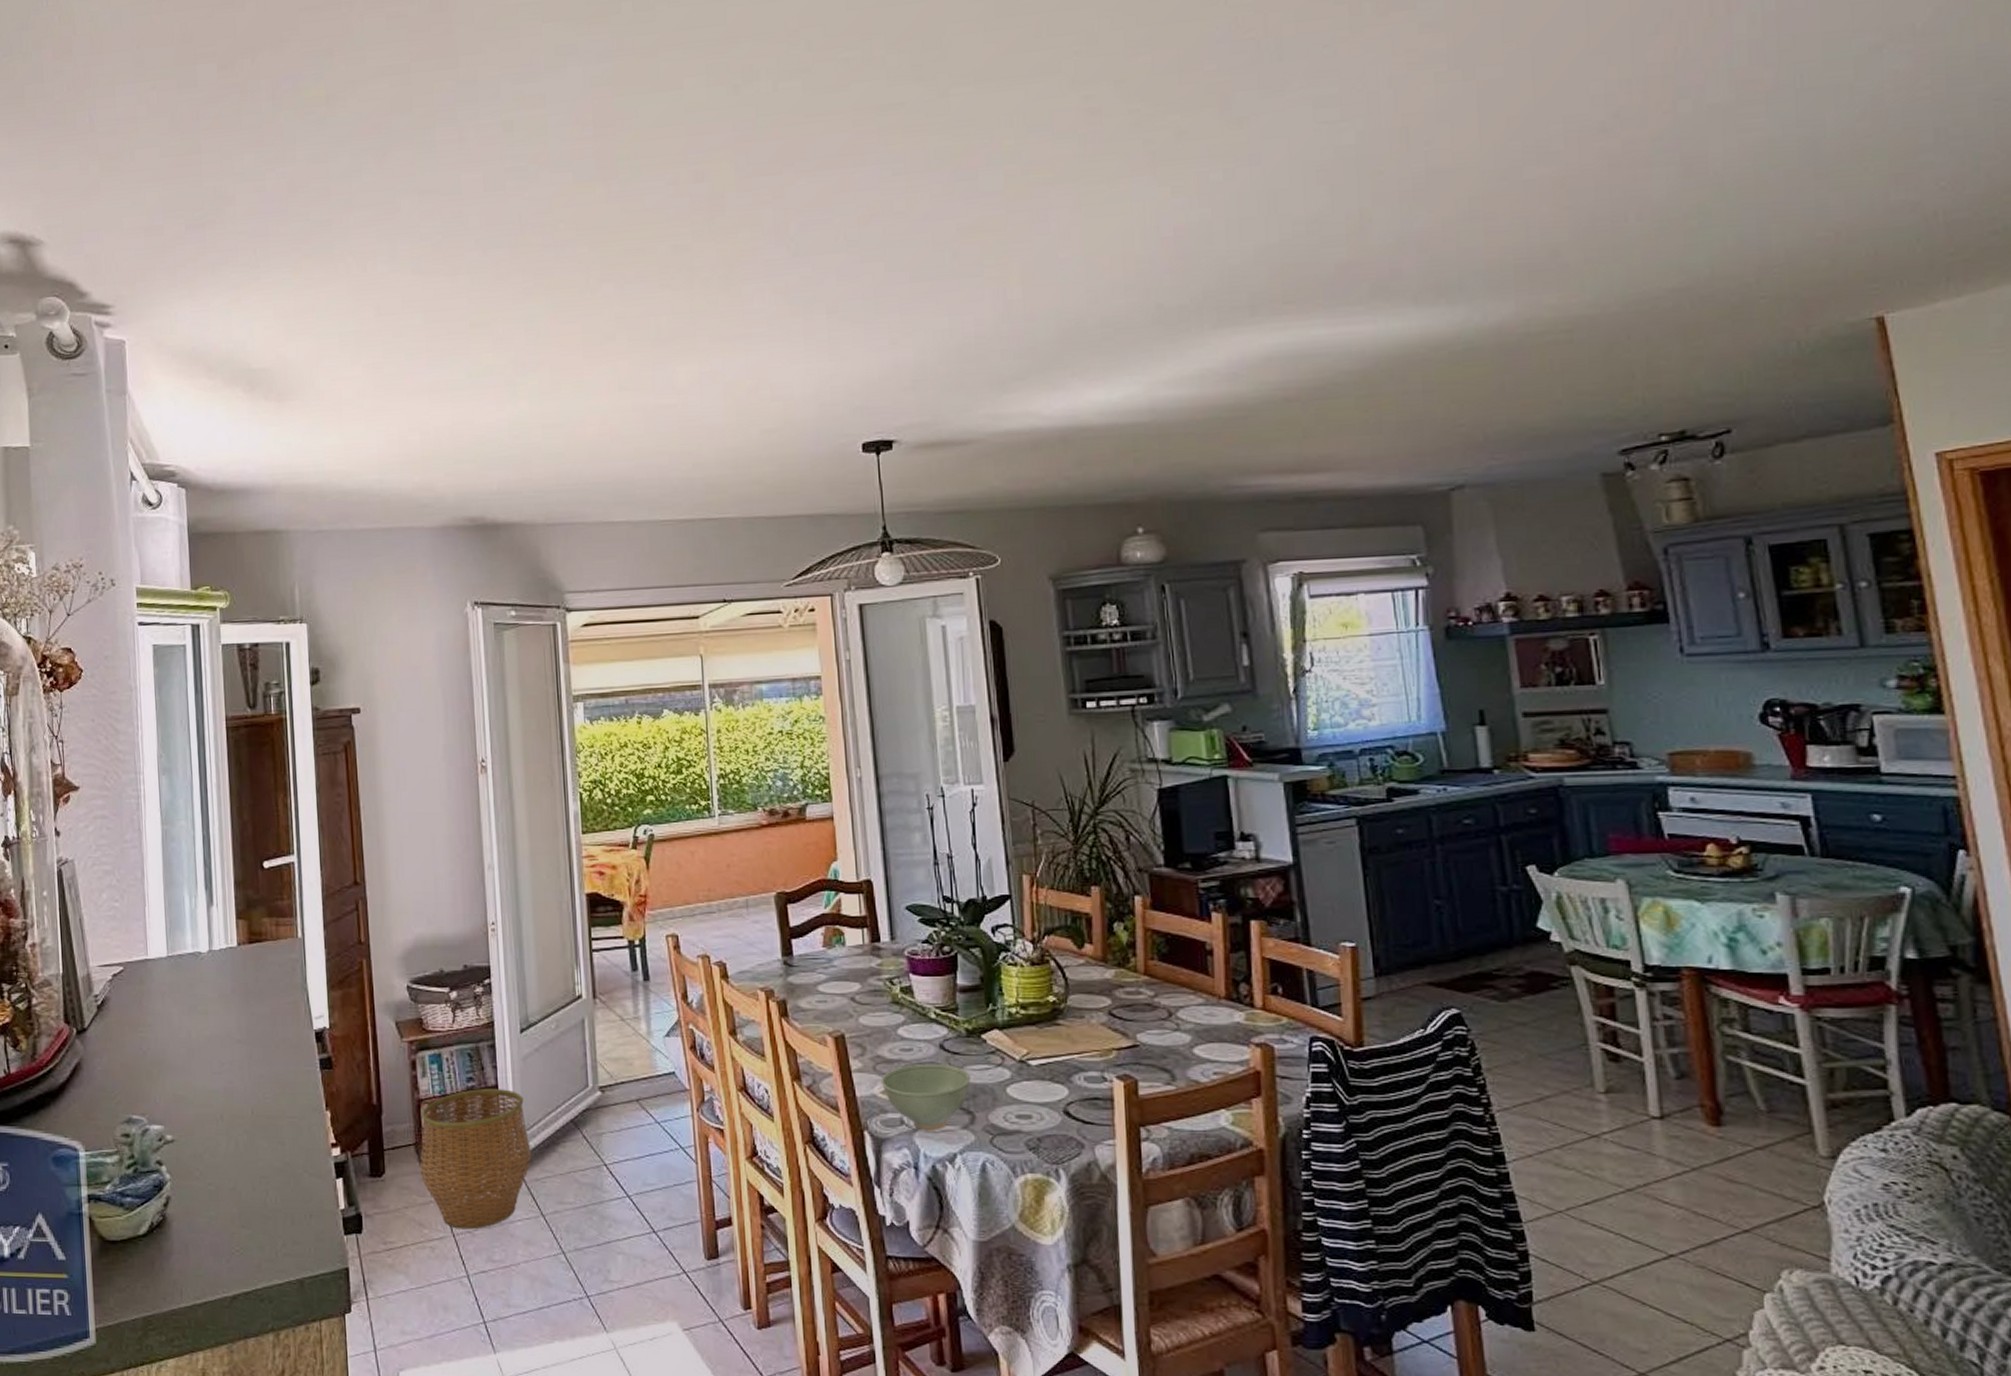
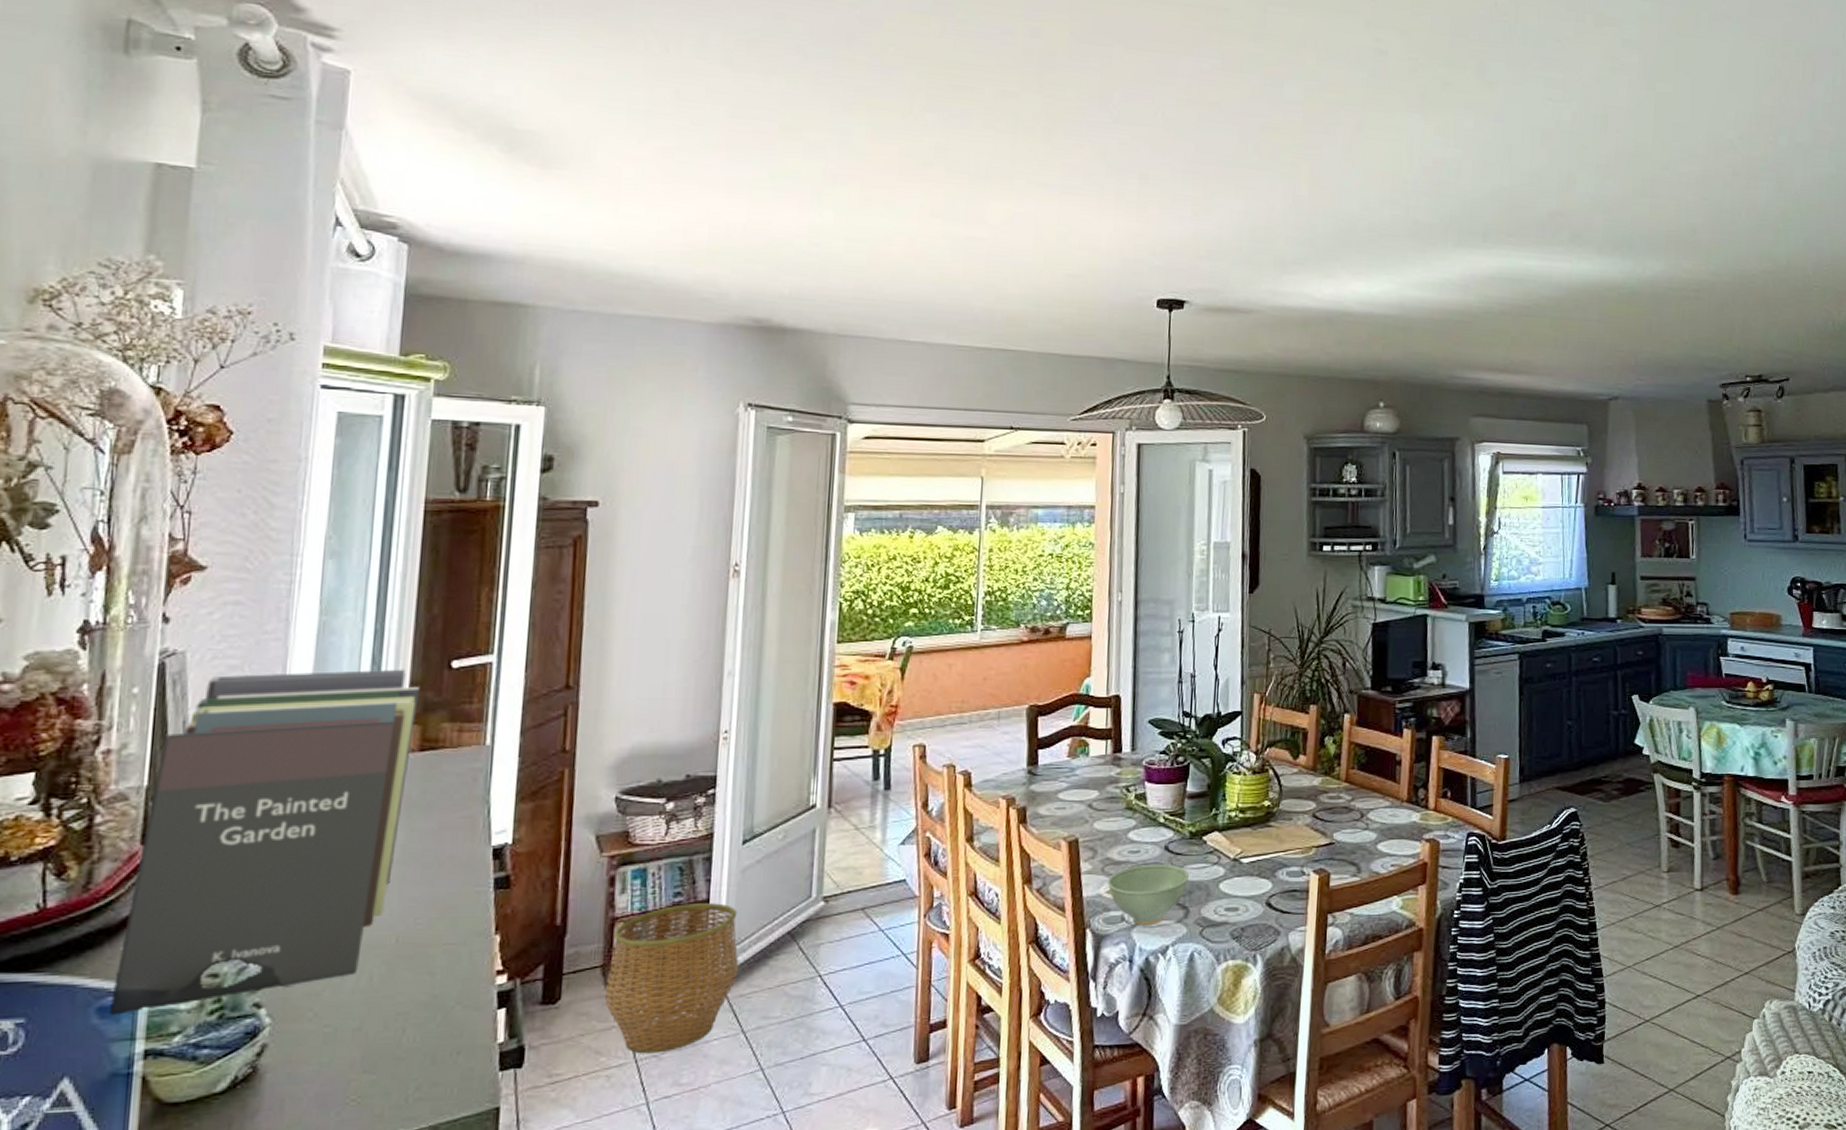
books: none [60,870,243,1164] -> present [110,669,419,1016]

